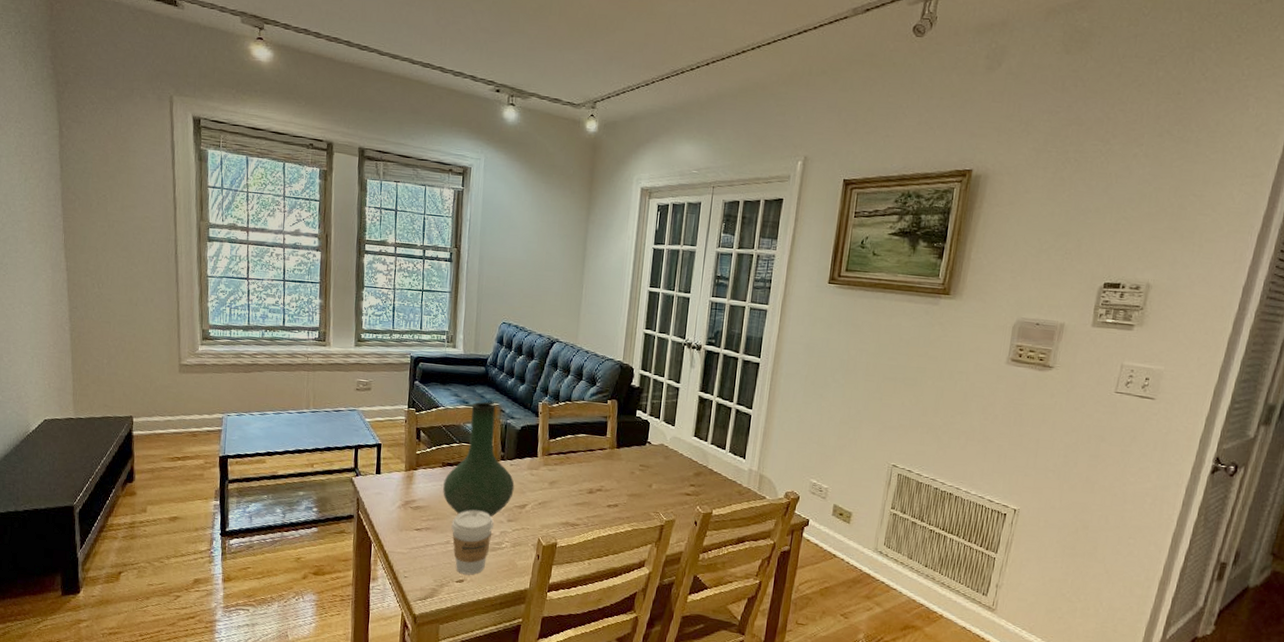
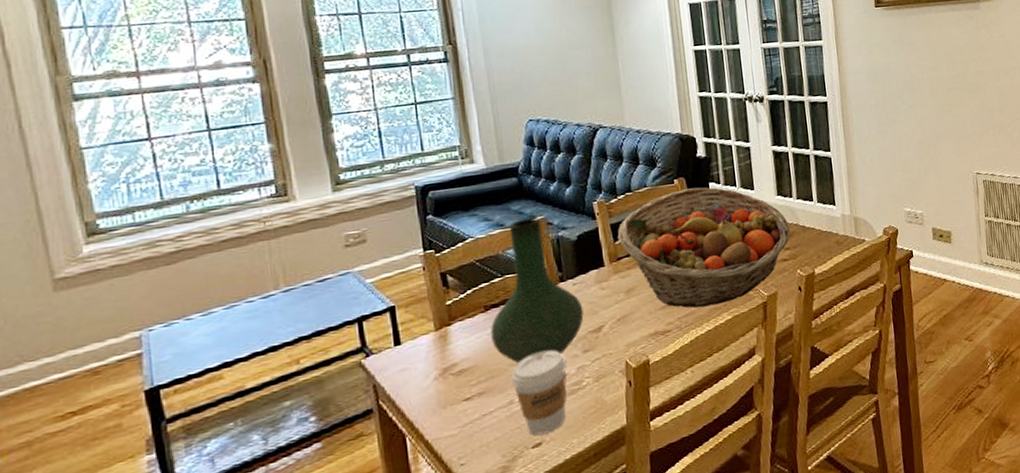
fruit basket: none [552,410,699,516] -> present [617,187,791,308]

